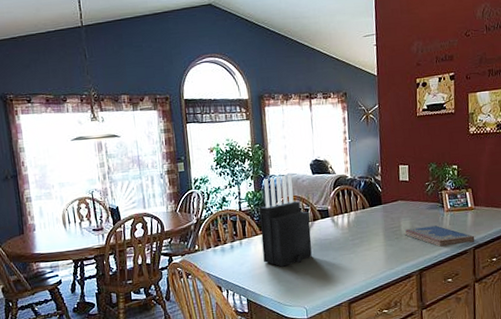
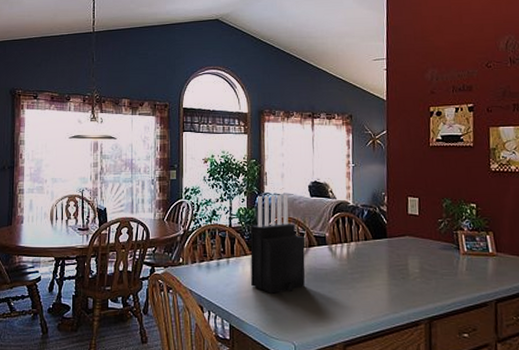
hardcover book: present [404,225,475,247] -> none [412,269,497,295]

